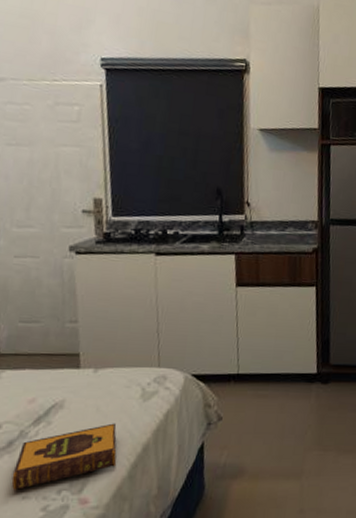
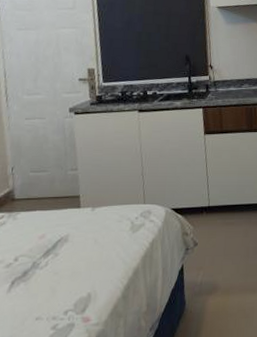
hardback book: present [11,423,117,491] -> none [26,252,113,314]

